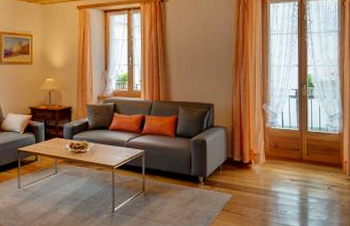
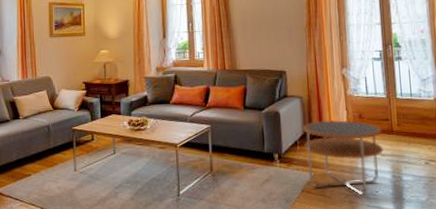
side table: none [226,149,294,216] -> present [303,120,384,197]

